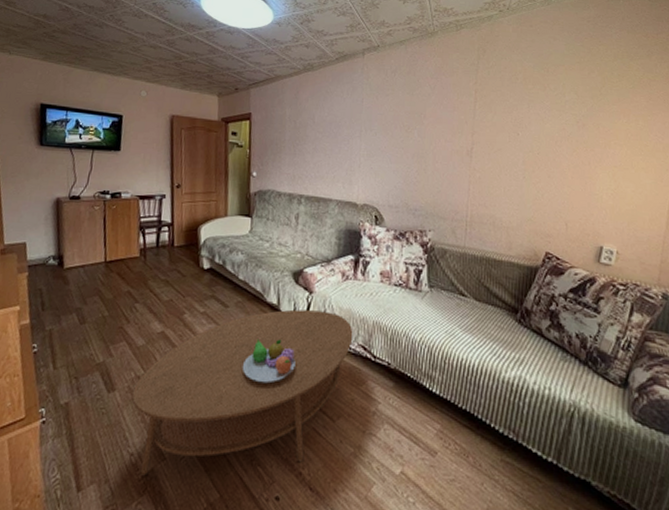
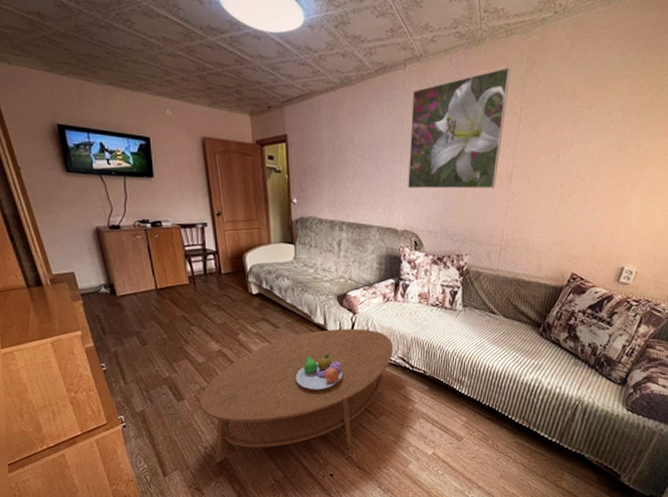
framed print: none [367,55,463,165] -> present [408,67,511,189]

